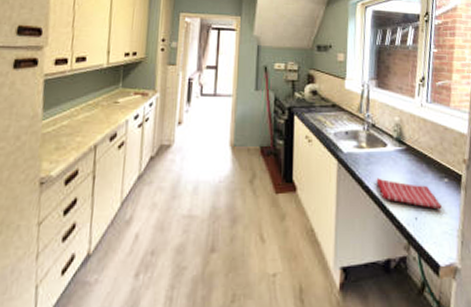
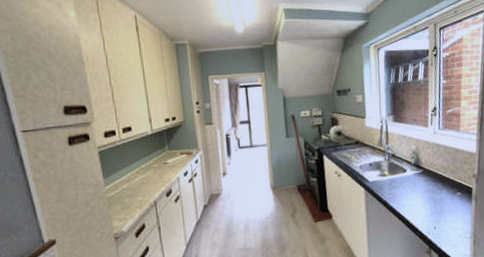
dish towel: present [376,178,442,208] -> none [399,199,456,218]

